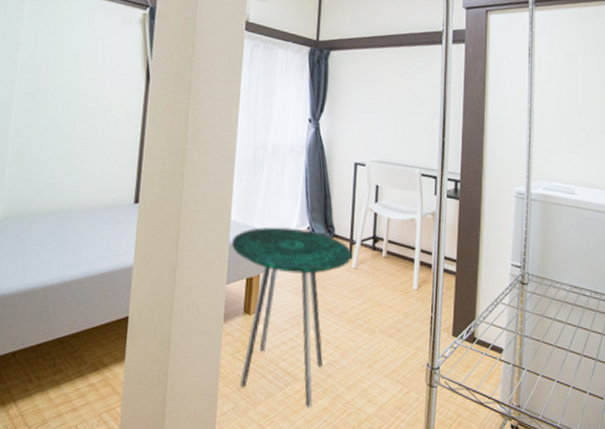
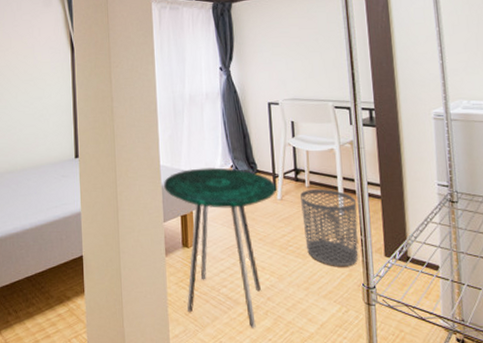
waste bin: none [375,260,431,345] -> present [300,189,359,267]

